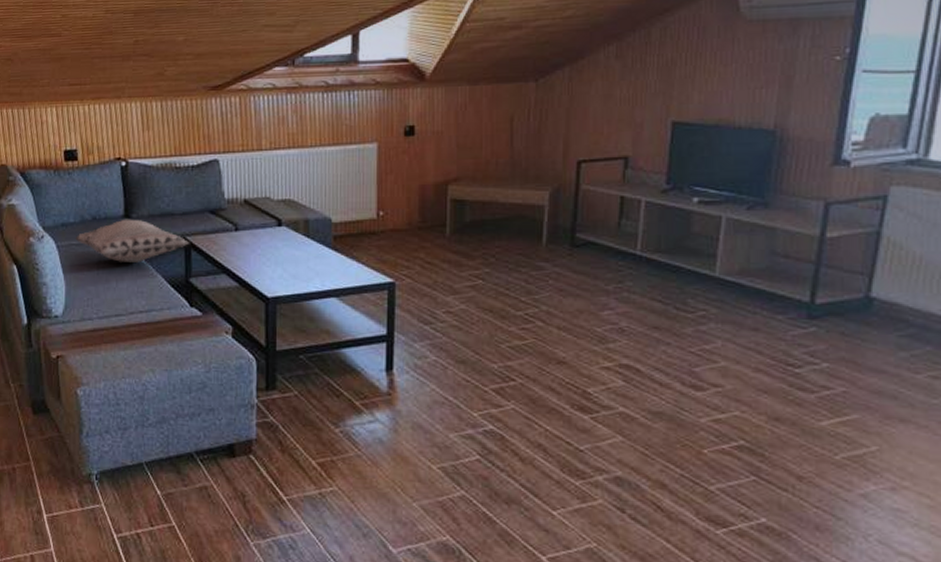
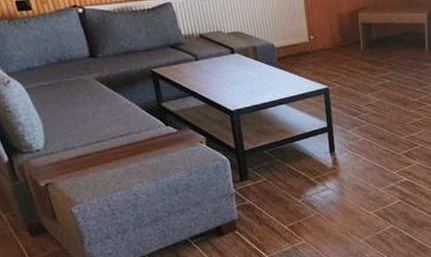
decorative pillow: present [75,219,190,262] -> none [44,58,157,97]

